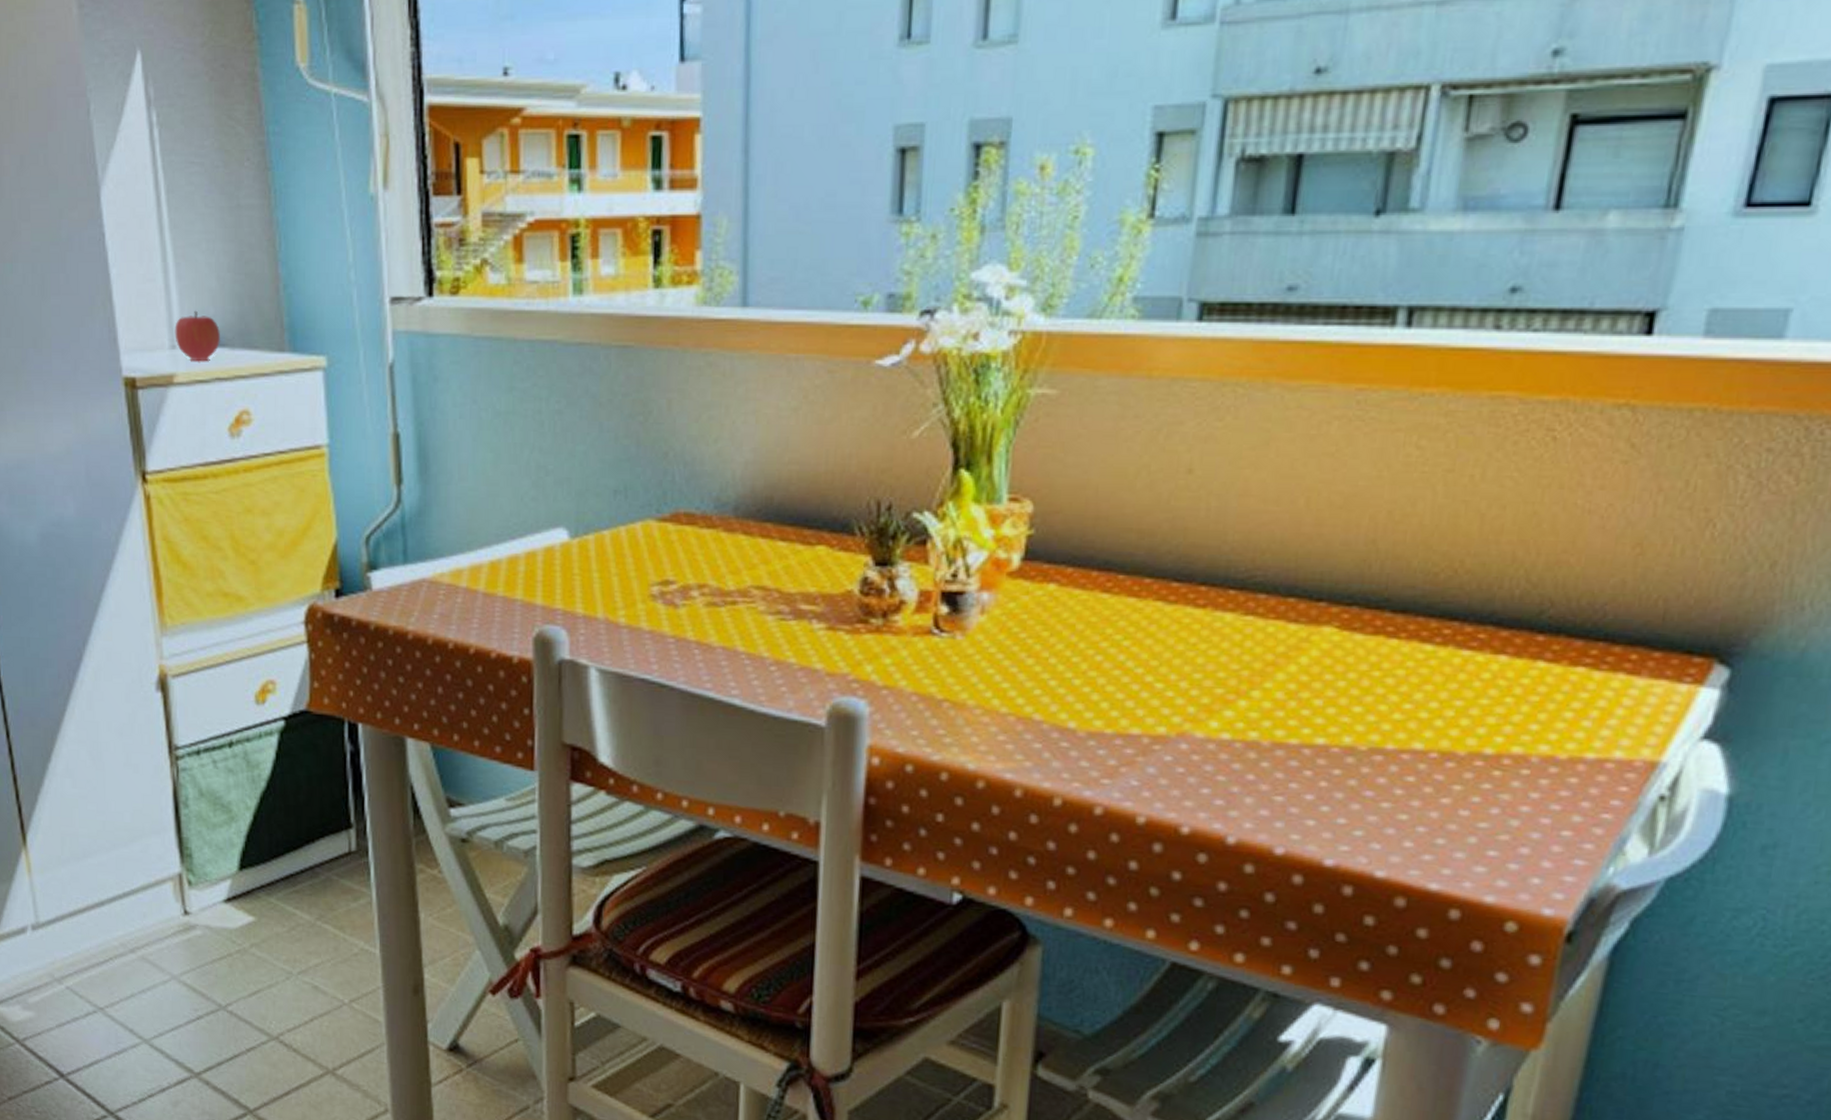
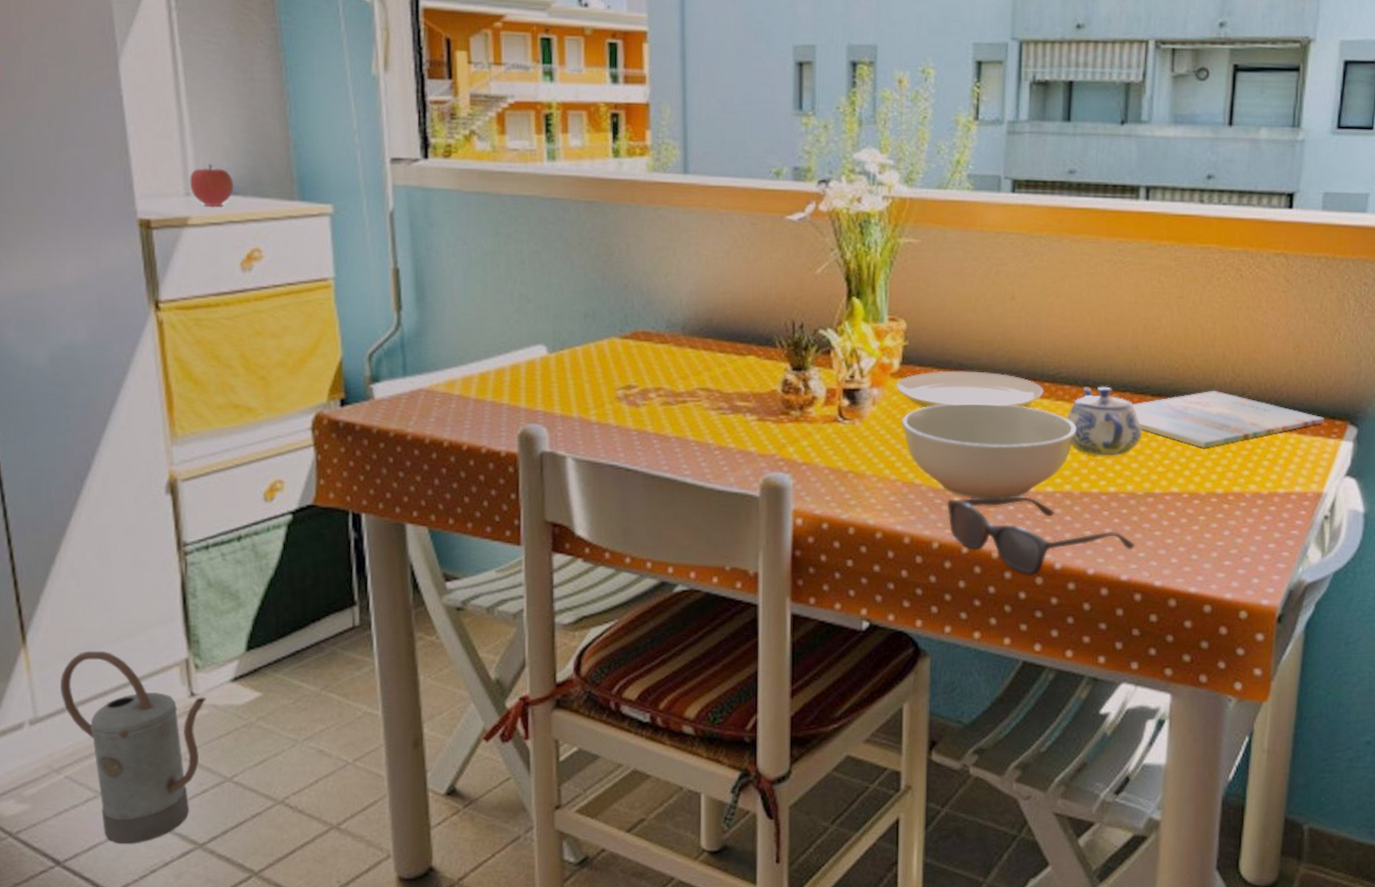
watering can: none [59,857,200,1065] -> present [61,651,206,843]
plate: none [1014,569,1227,623] -> present [896,370,1044,408]
bowl: none [1018,614,1272,746] -> present [901,402,1076,499]
sunglasses: none [1077,741,1351,851] -> present [947,495,1136,576]
teapot: none [1257,596,1373,696] -> present [1066,386,1142,456]
magazine: none [1361,606,1674,689] -> present [1132,390,1324,448]

